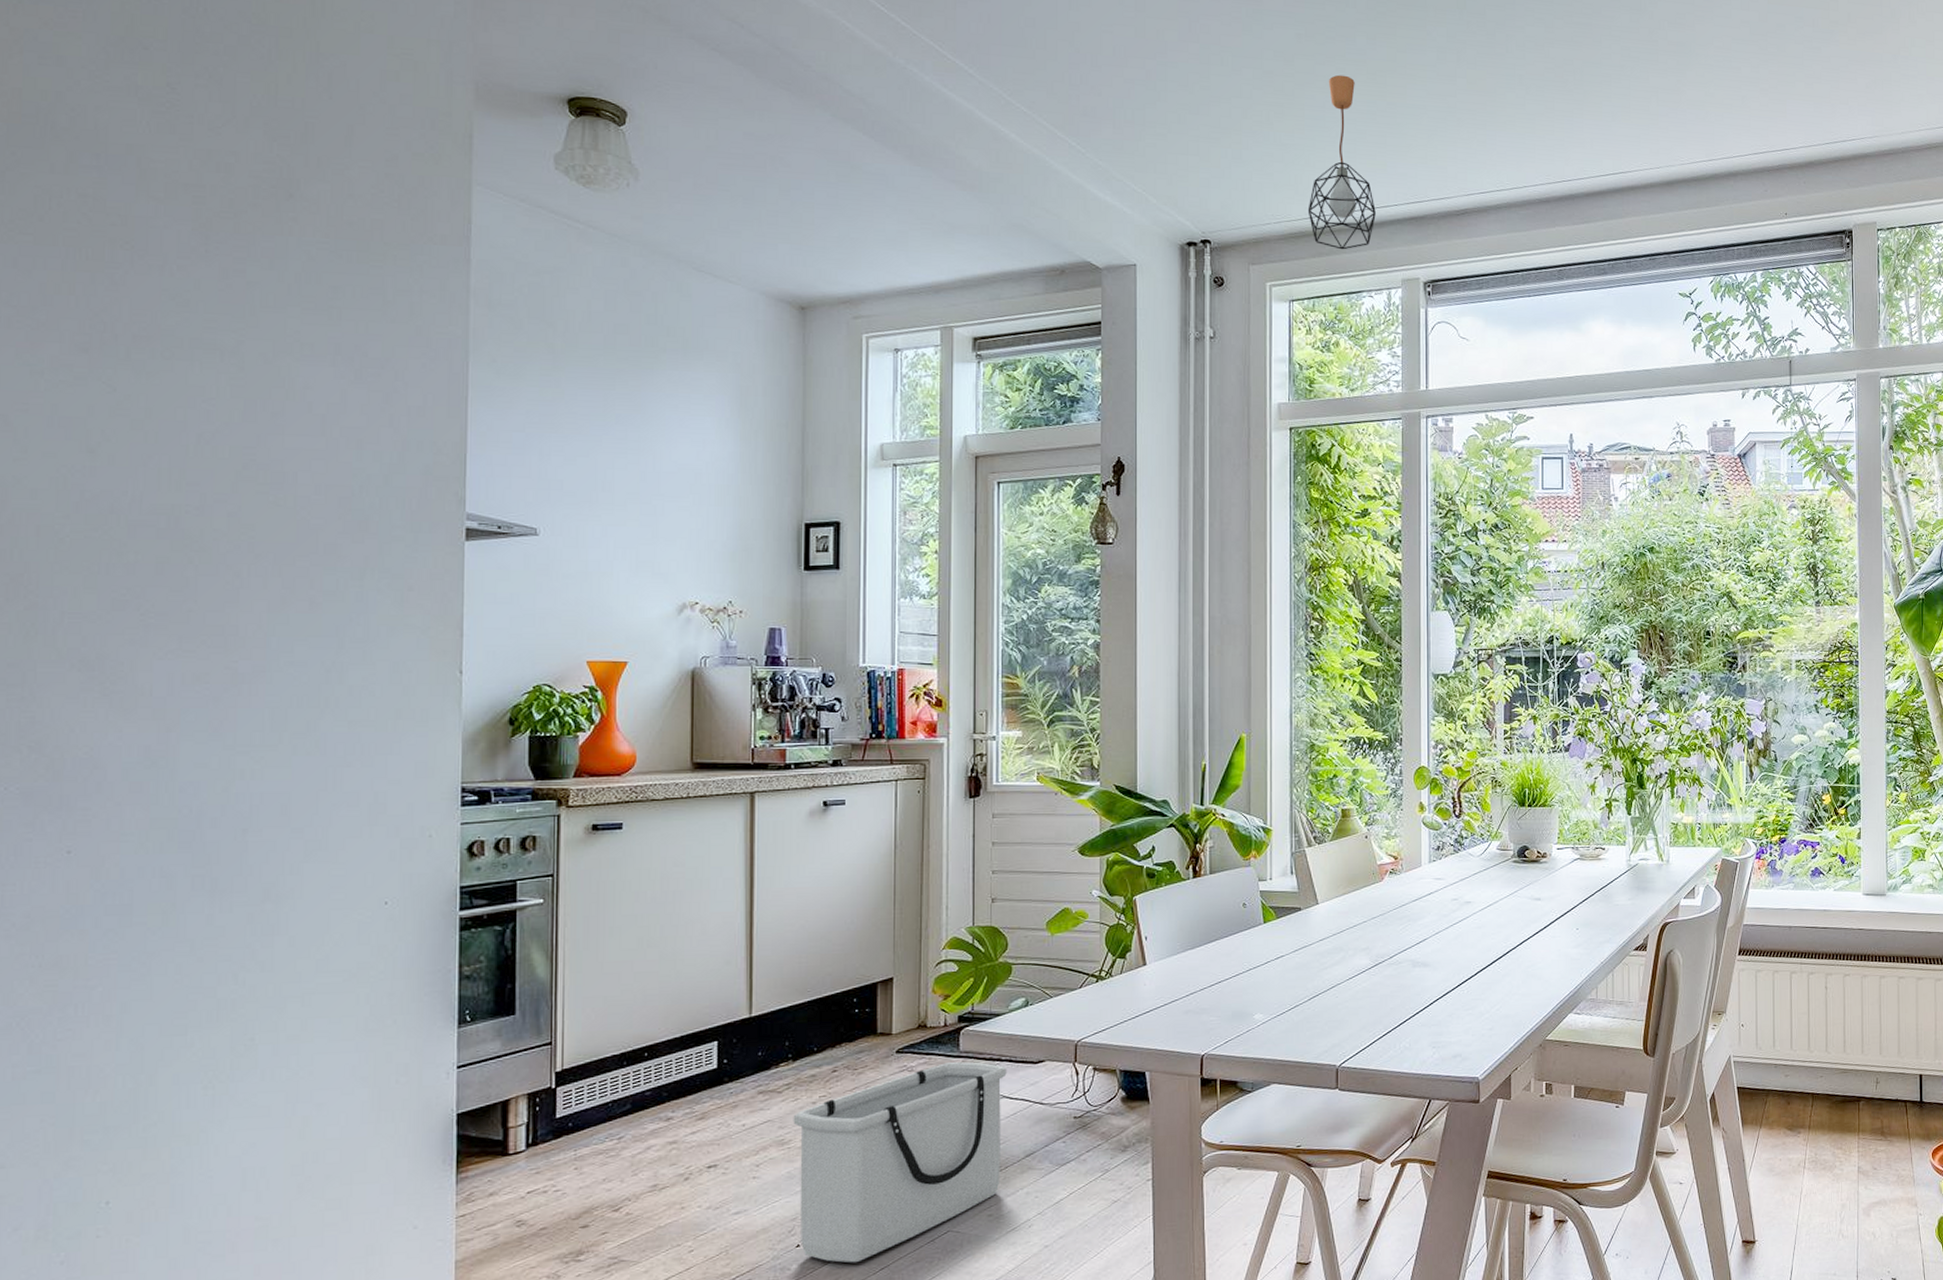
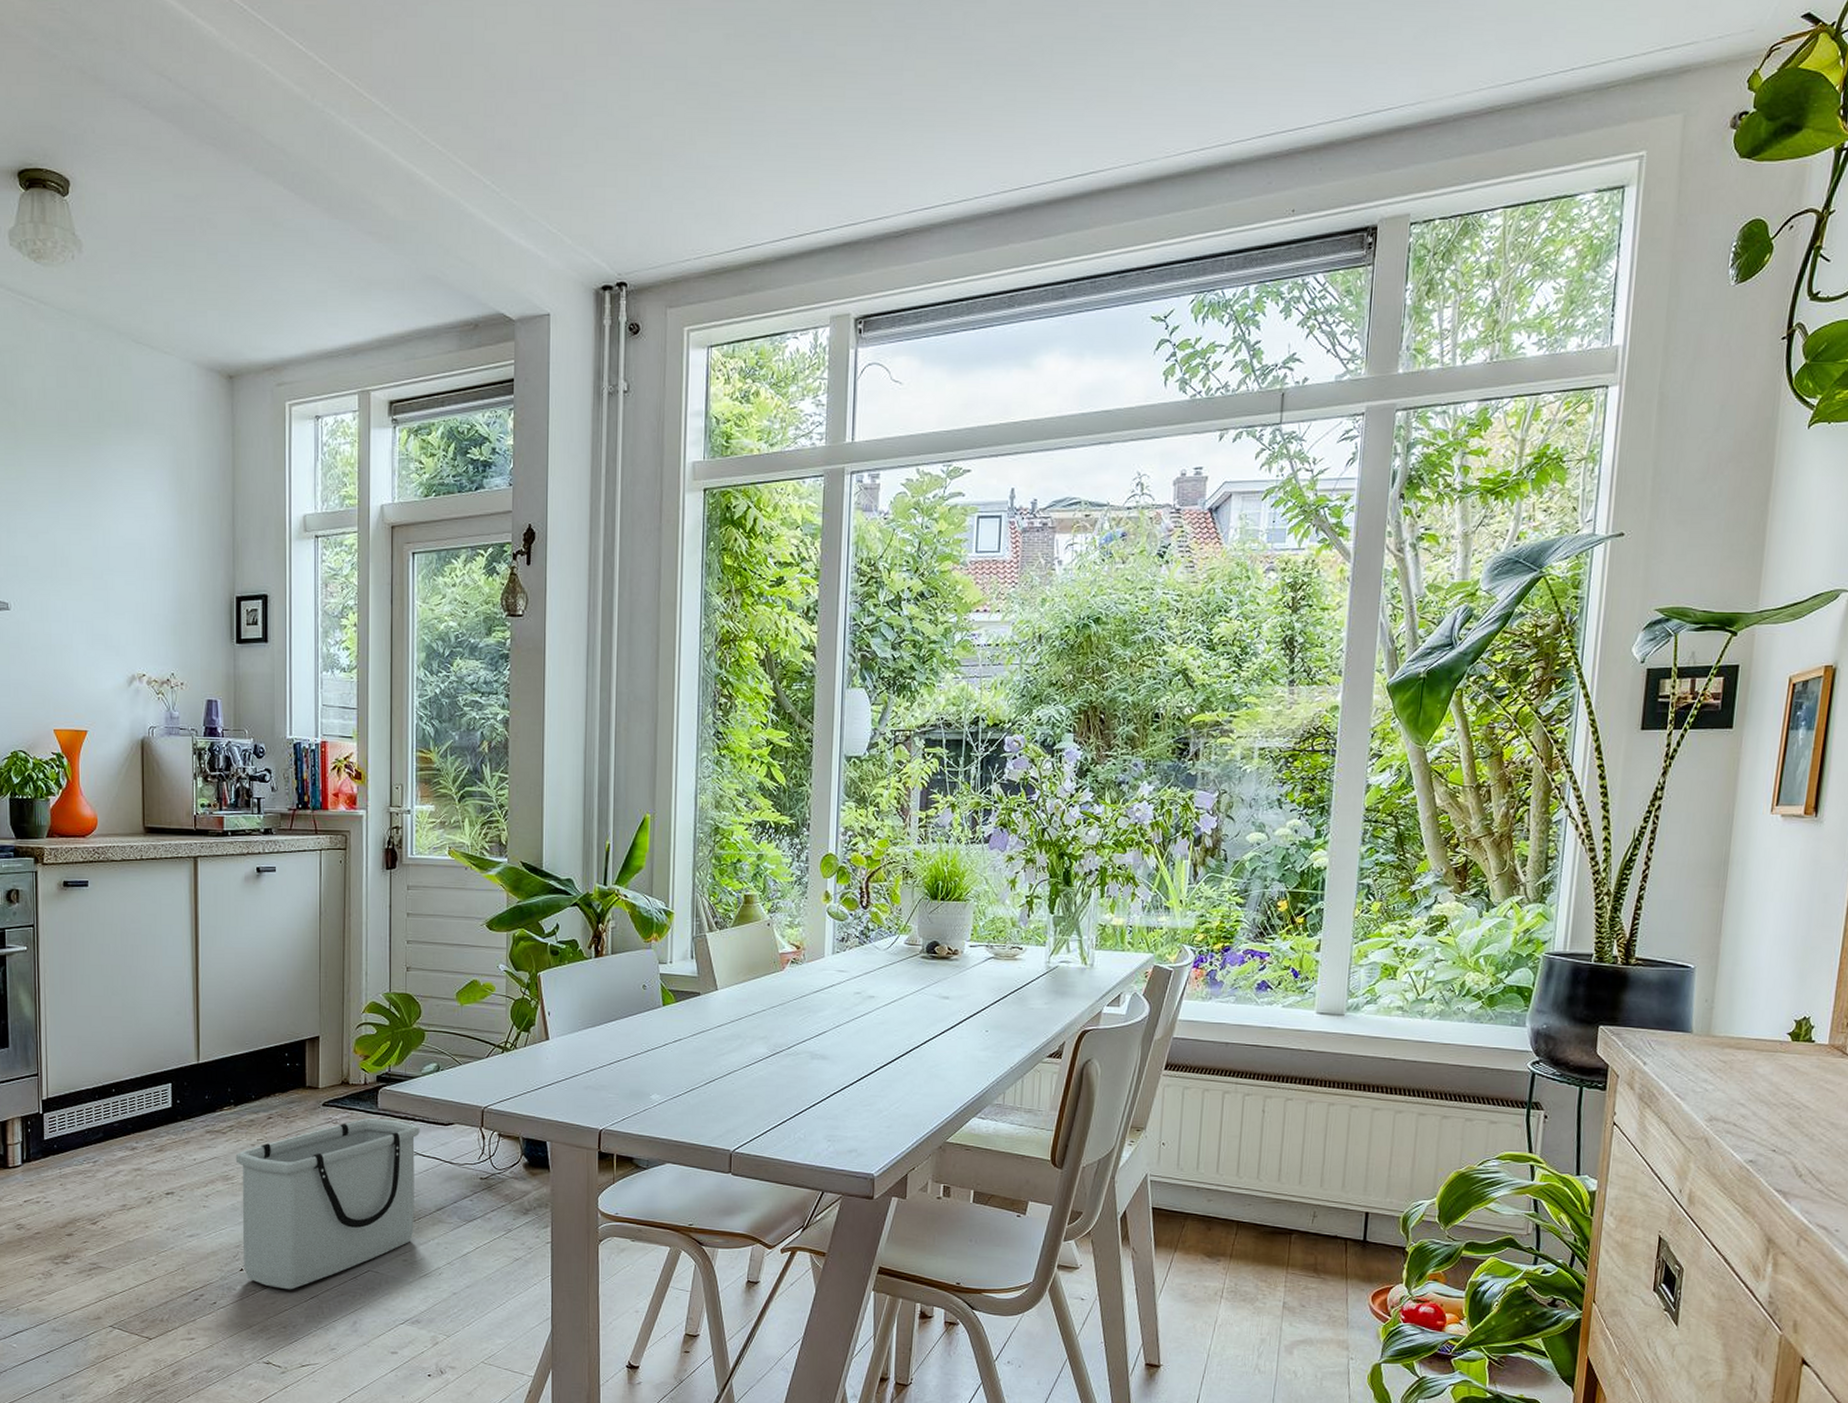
pendant light: present [1307,74,1376,250] -> none [730,79,805,286]

